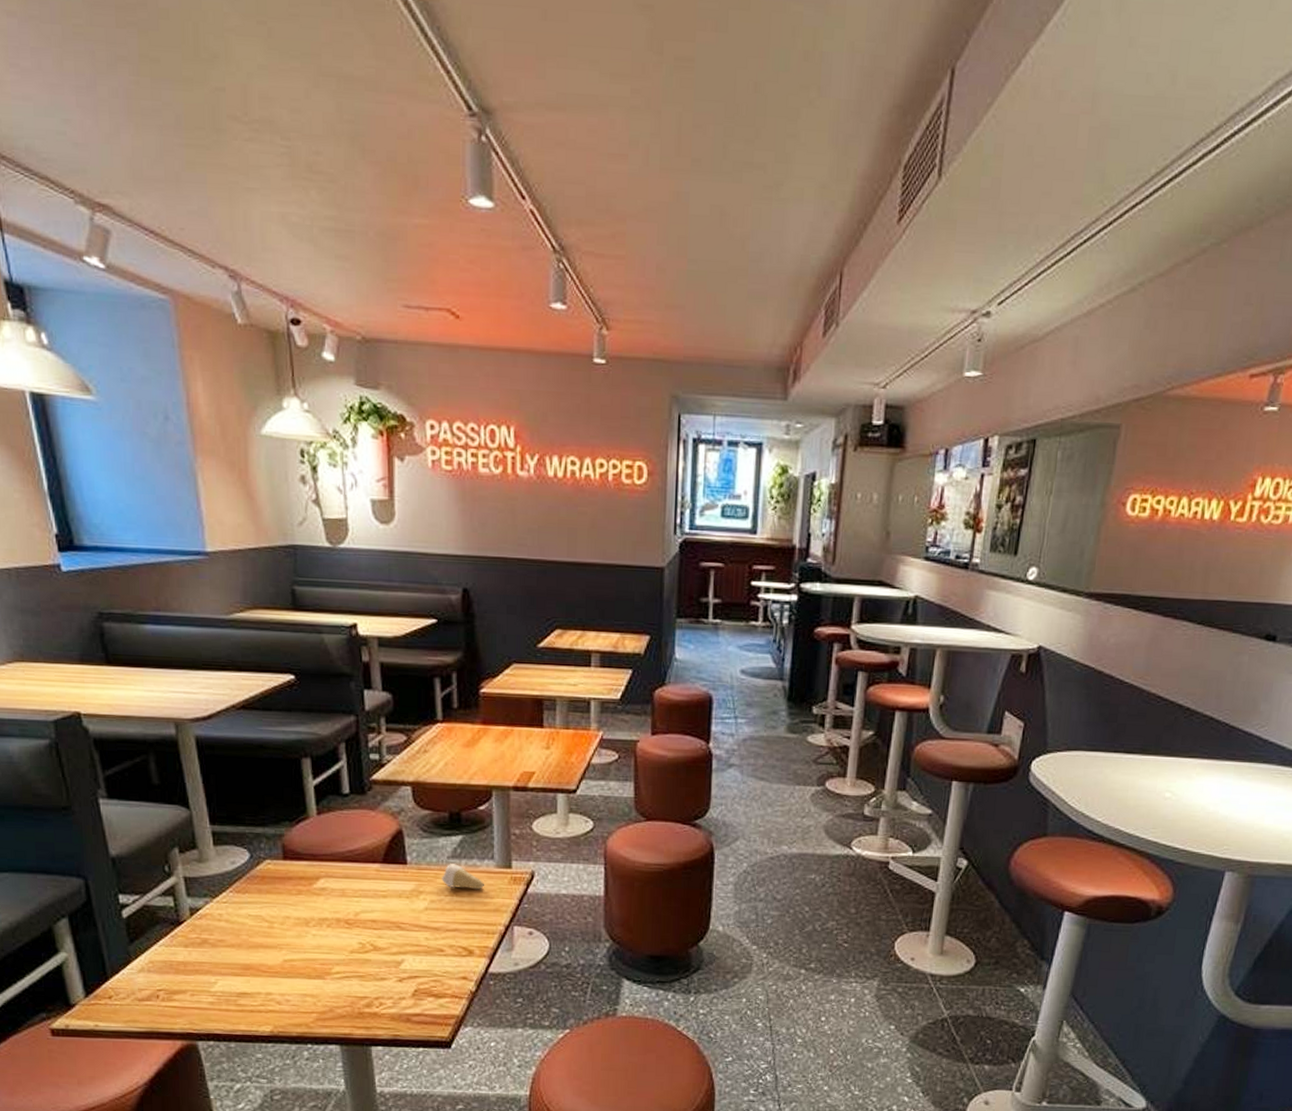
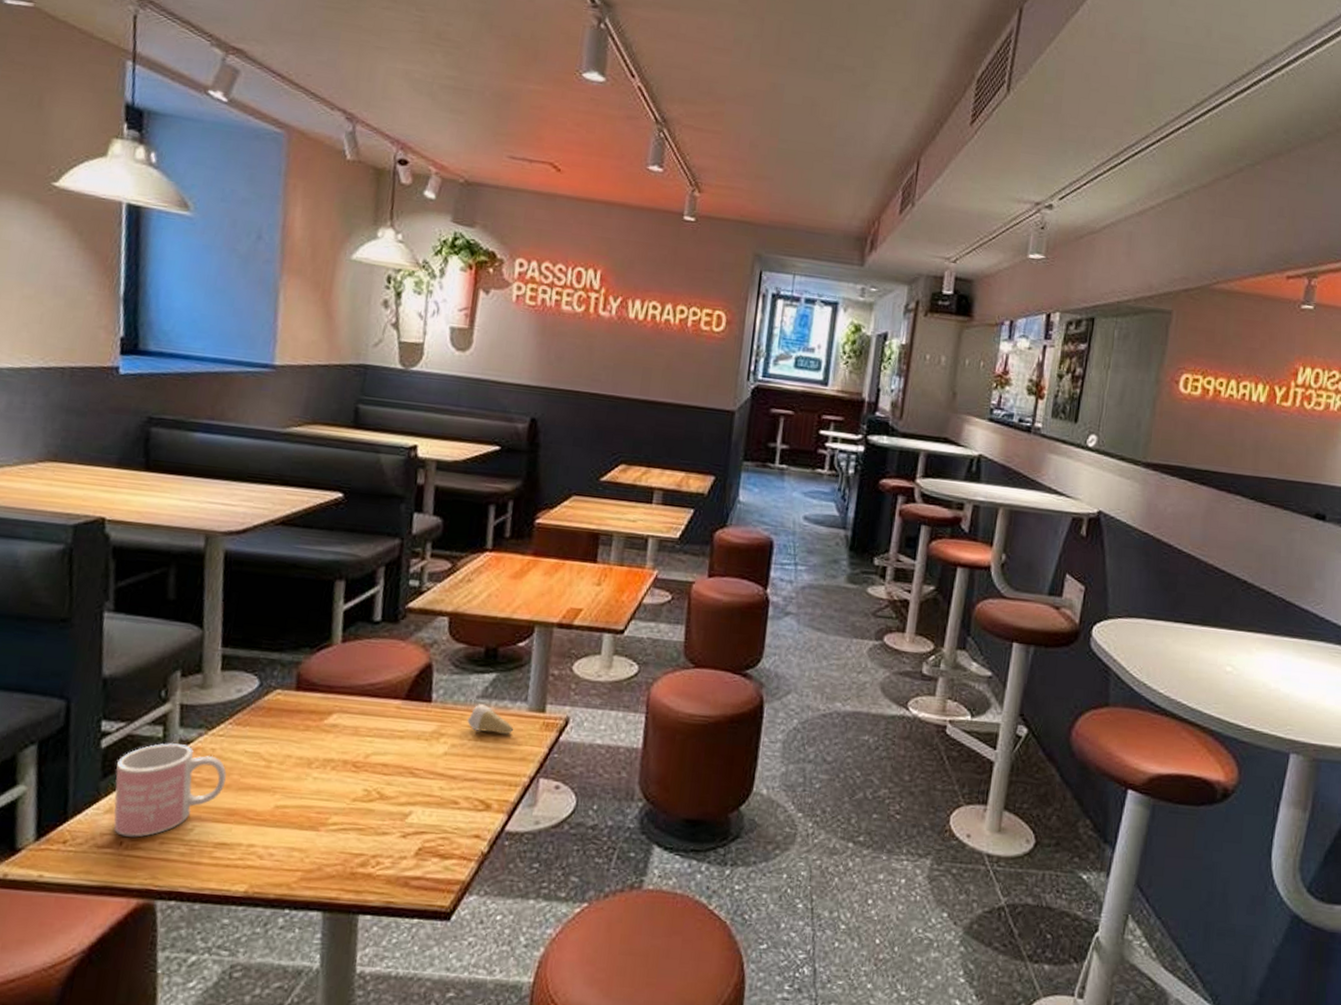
mug: none [139,911,236,991] -> present [113,743,227,837]

